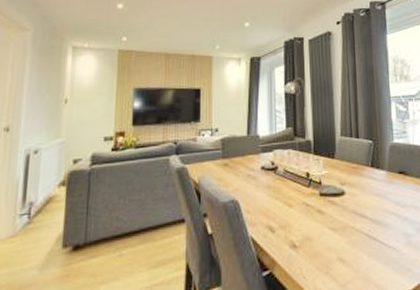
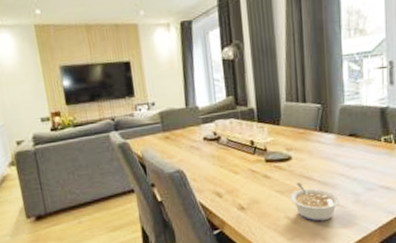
legume: none [343,219,393,266] -> present [290,182,341,222]

